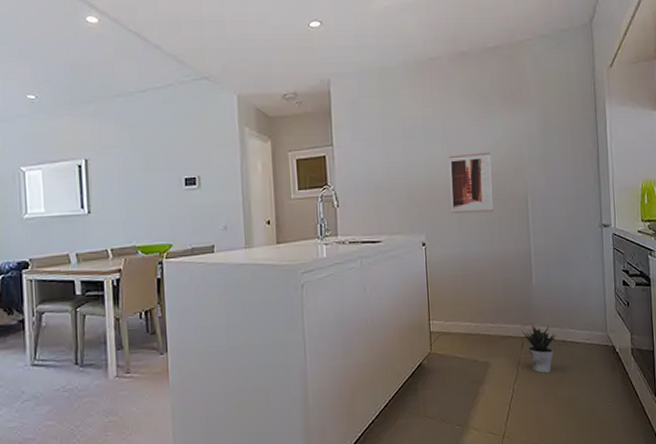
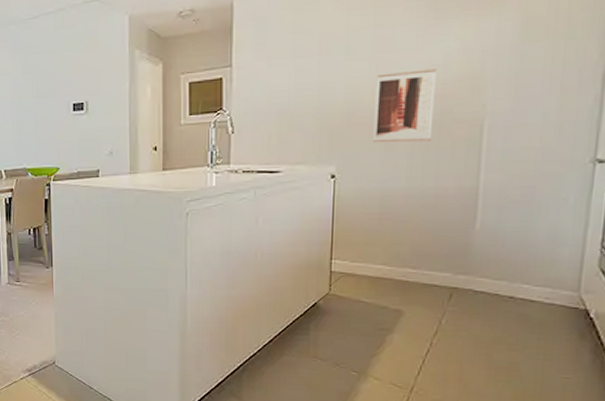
potted plant: present [521,324,557,373] -> none [451,274,502,330]

